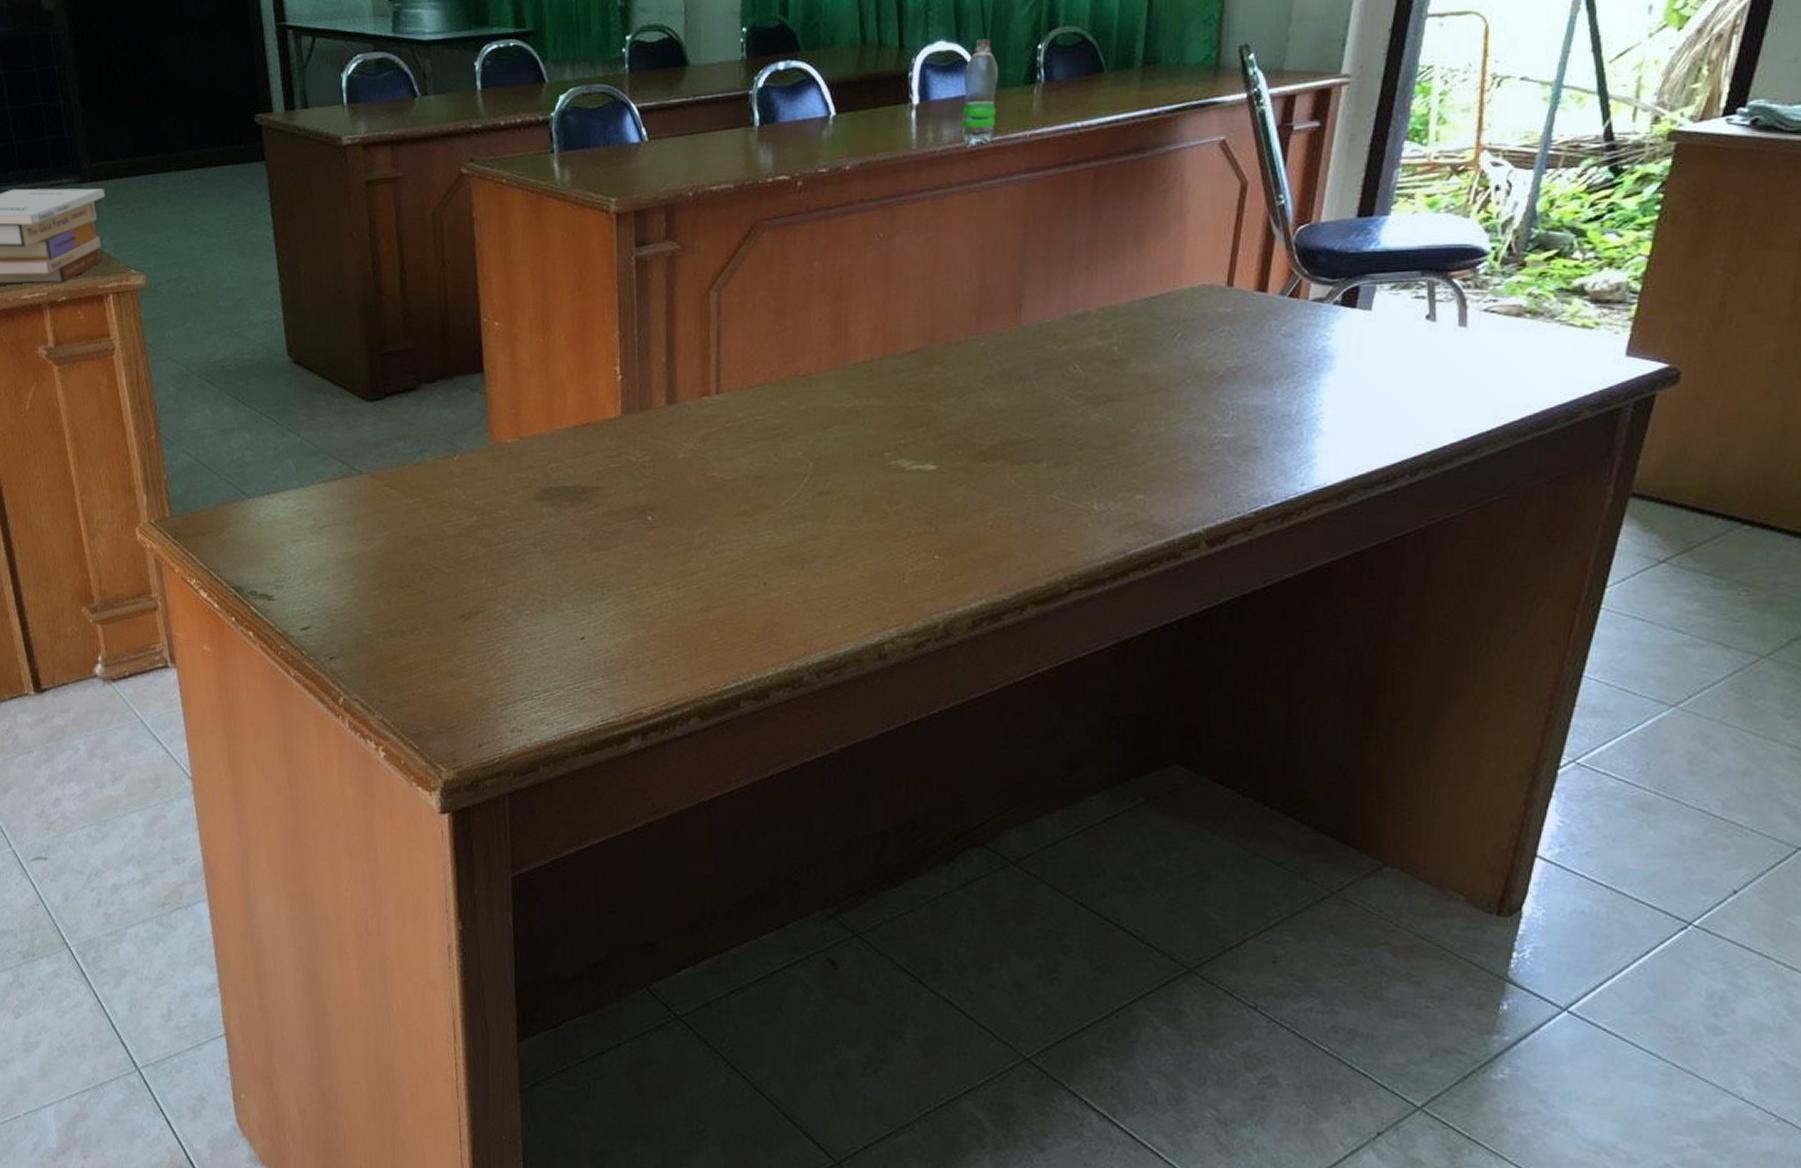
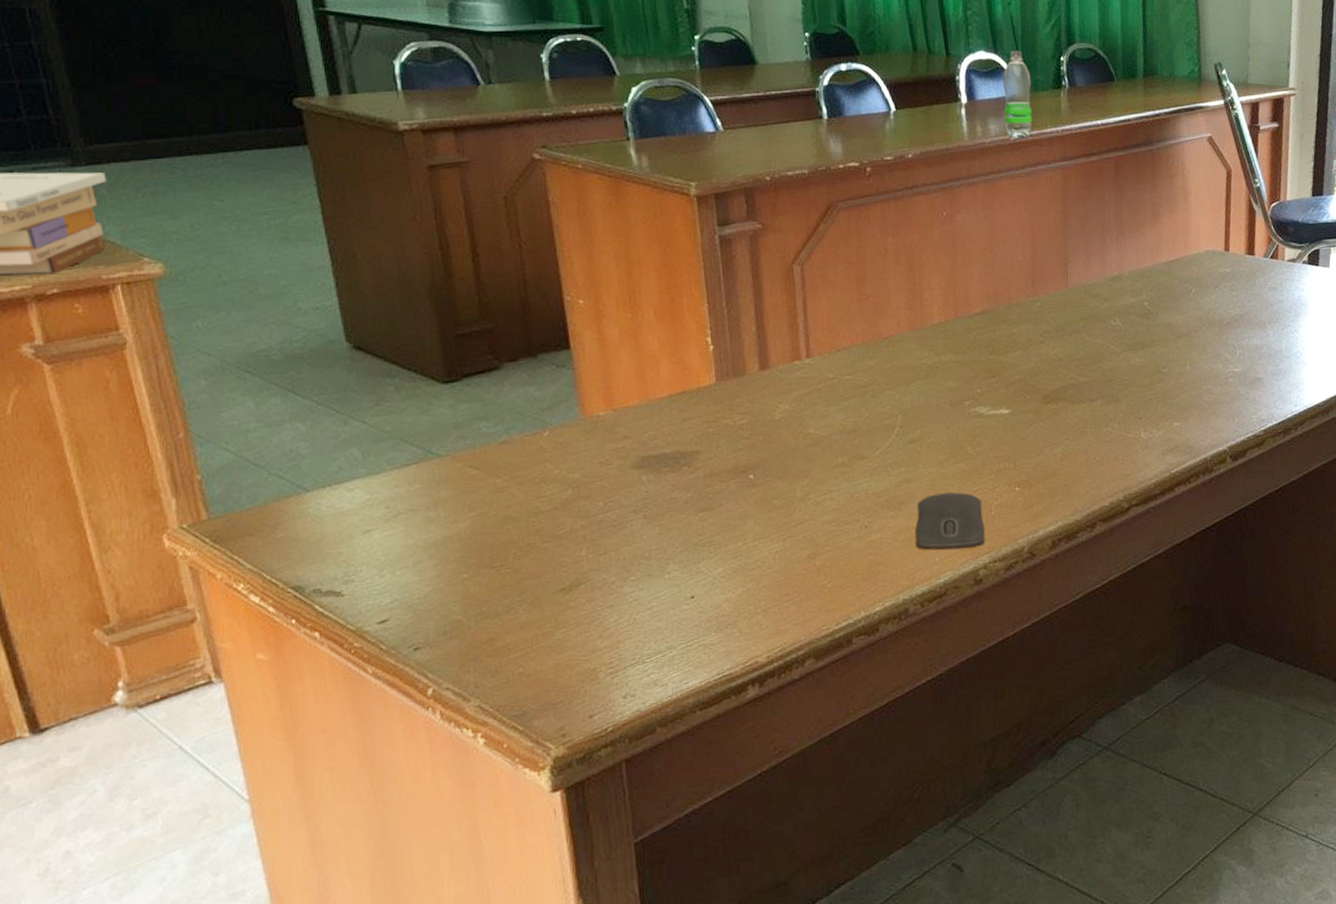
computer mouse: none [816,554,895,618] -> present [914,492,985,551]

